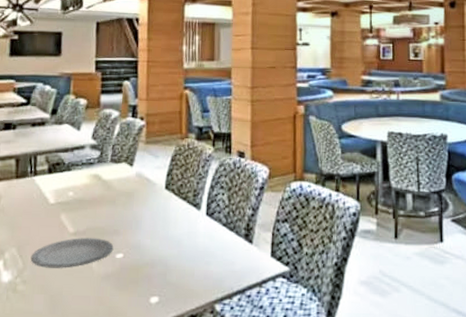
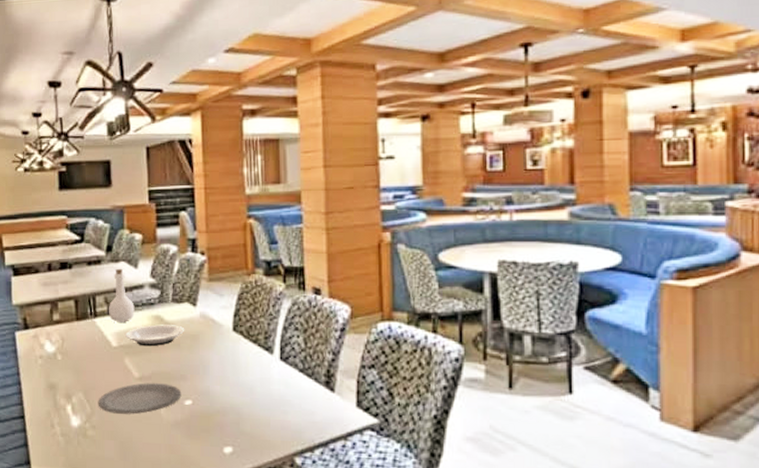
bottle: none [48,130,75,181] -> present [108,268,135,322]
plate: none [63,183,121,204] -> present [125,324,185,347]

